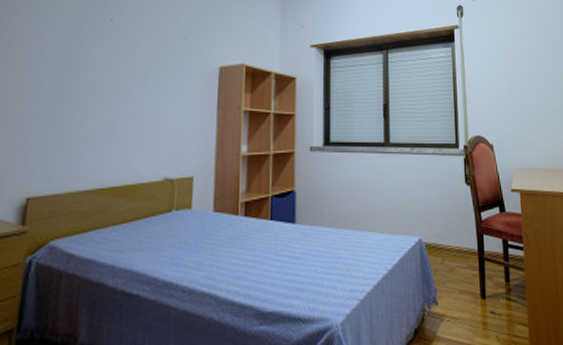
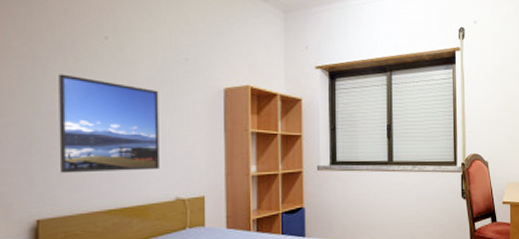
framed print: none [54,53,156,151] -> present [59,74,159,174]

